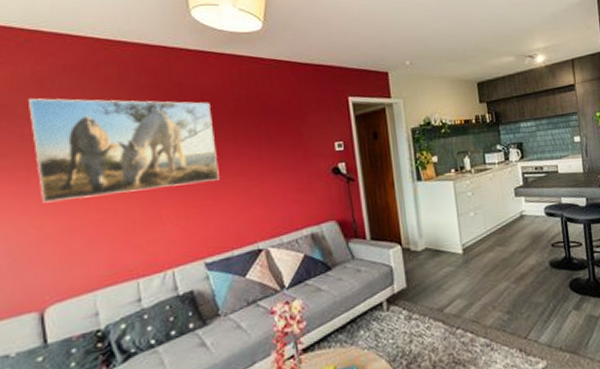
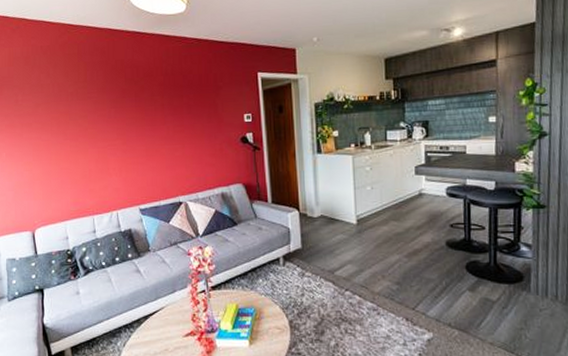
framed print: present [29,98,219,203] -> none [20,72,150,153]

